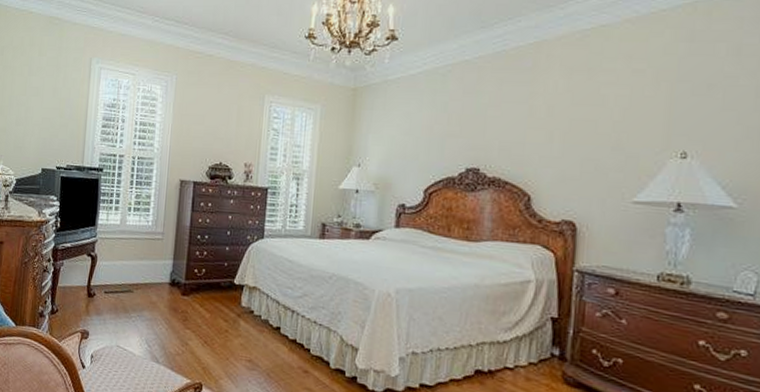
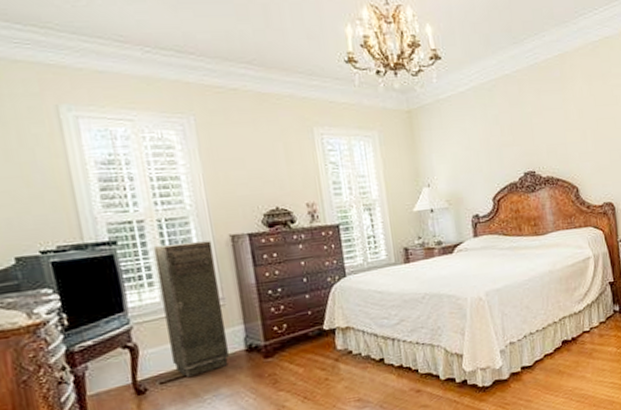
storage cabinet: none [117,178,165,294] -> present [153,241,229,377]

